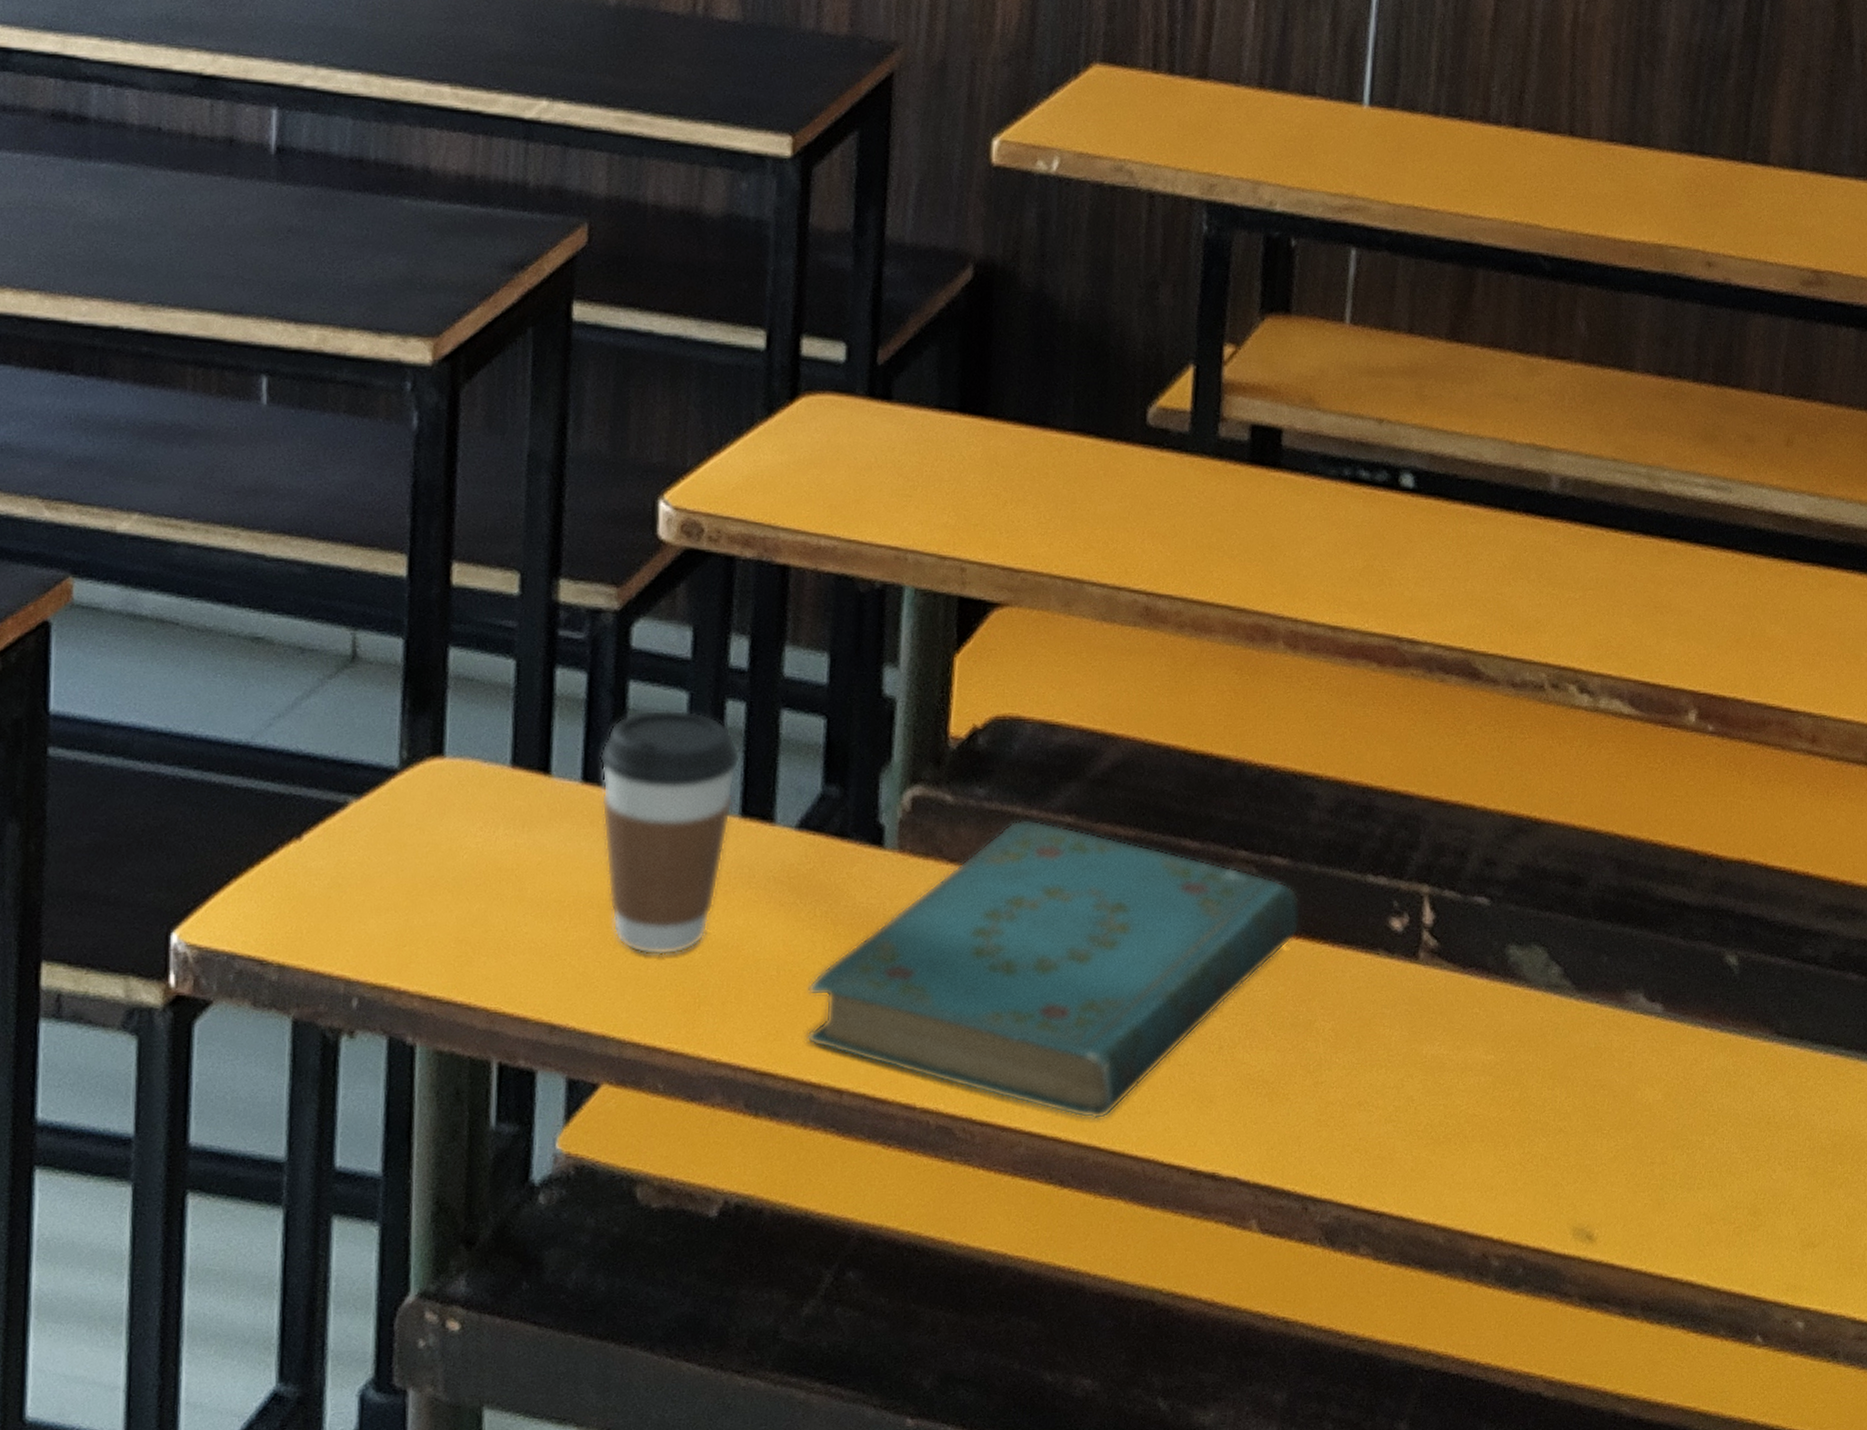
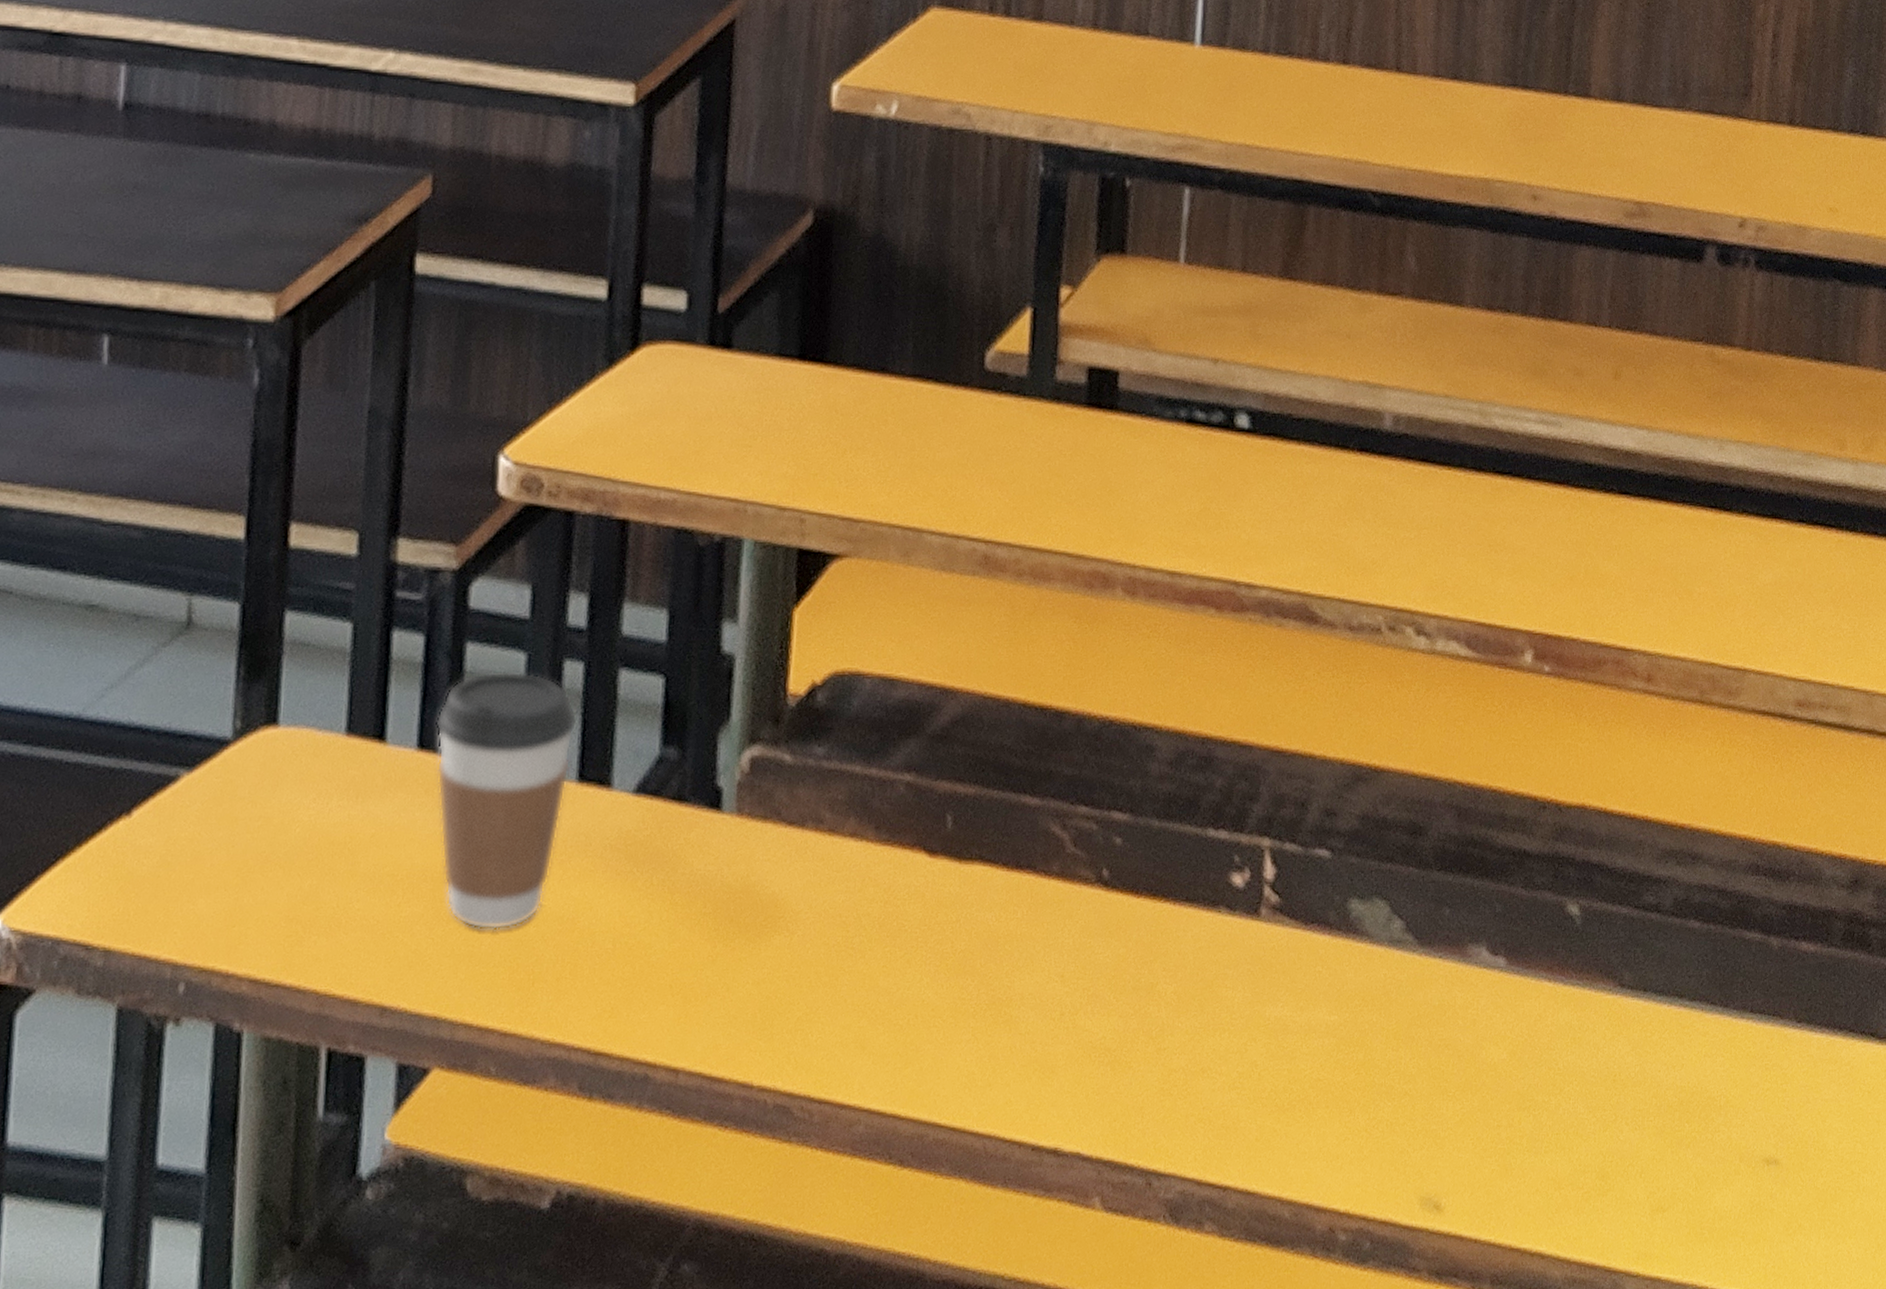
book: present [806,820,1301,1120] -> none [642,779,1142,1094]

